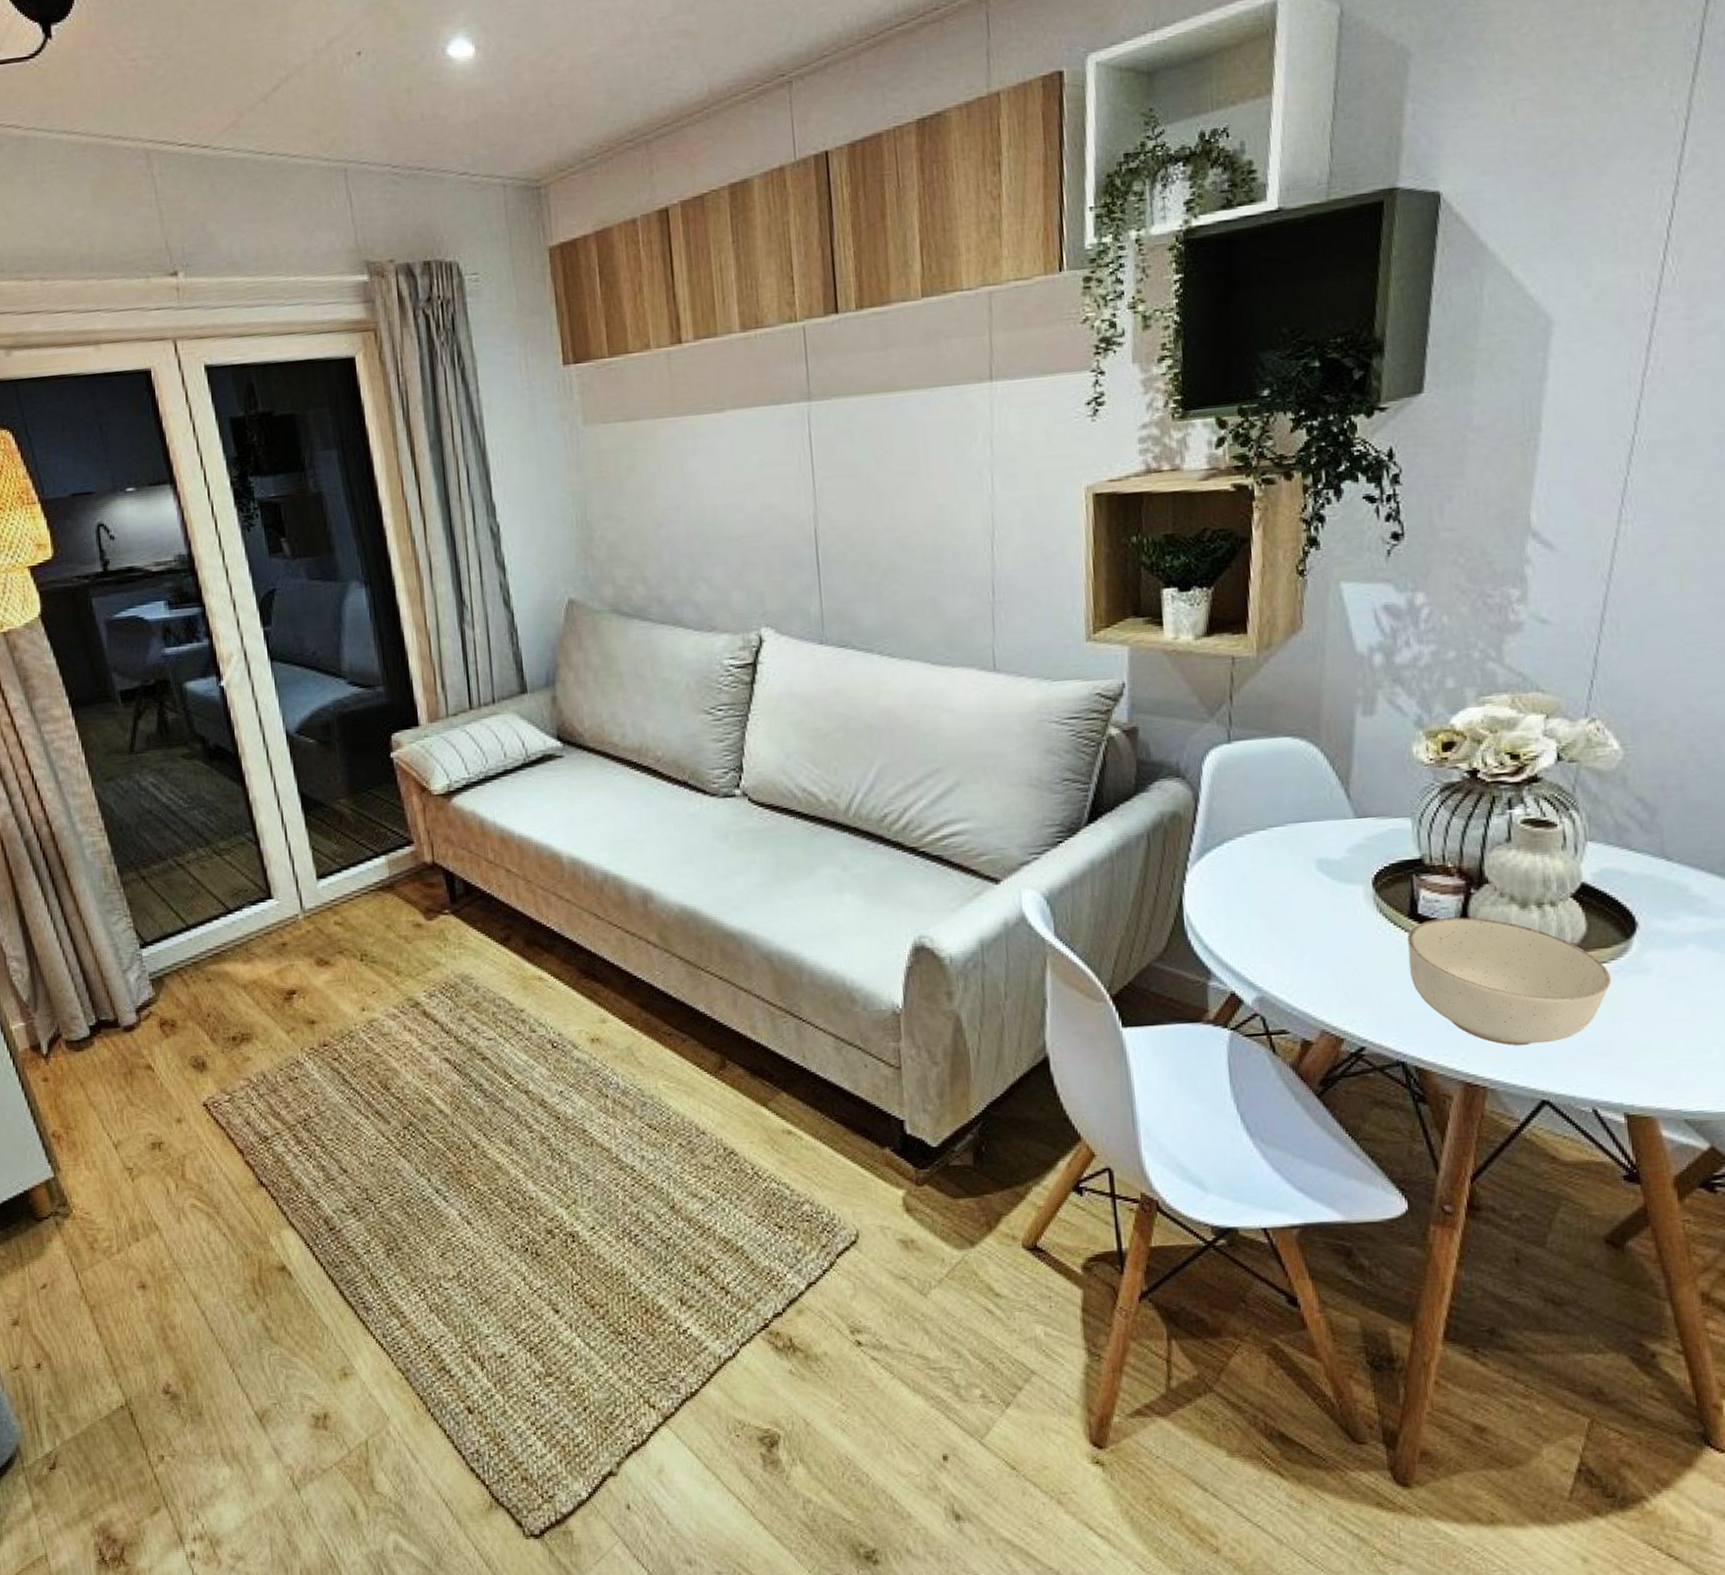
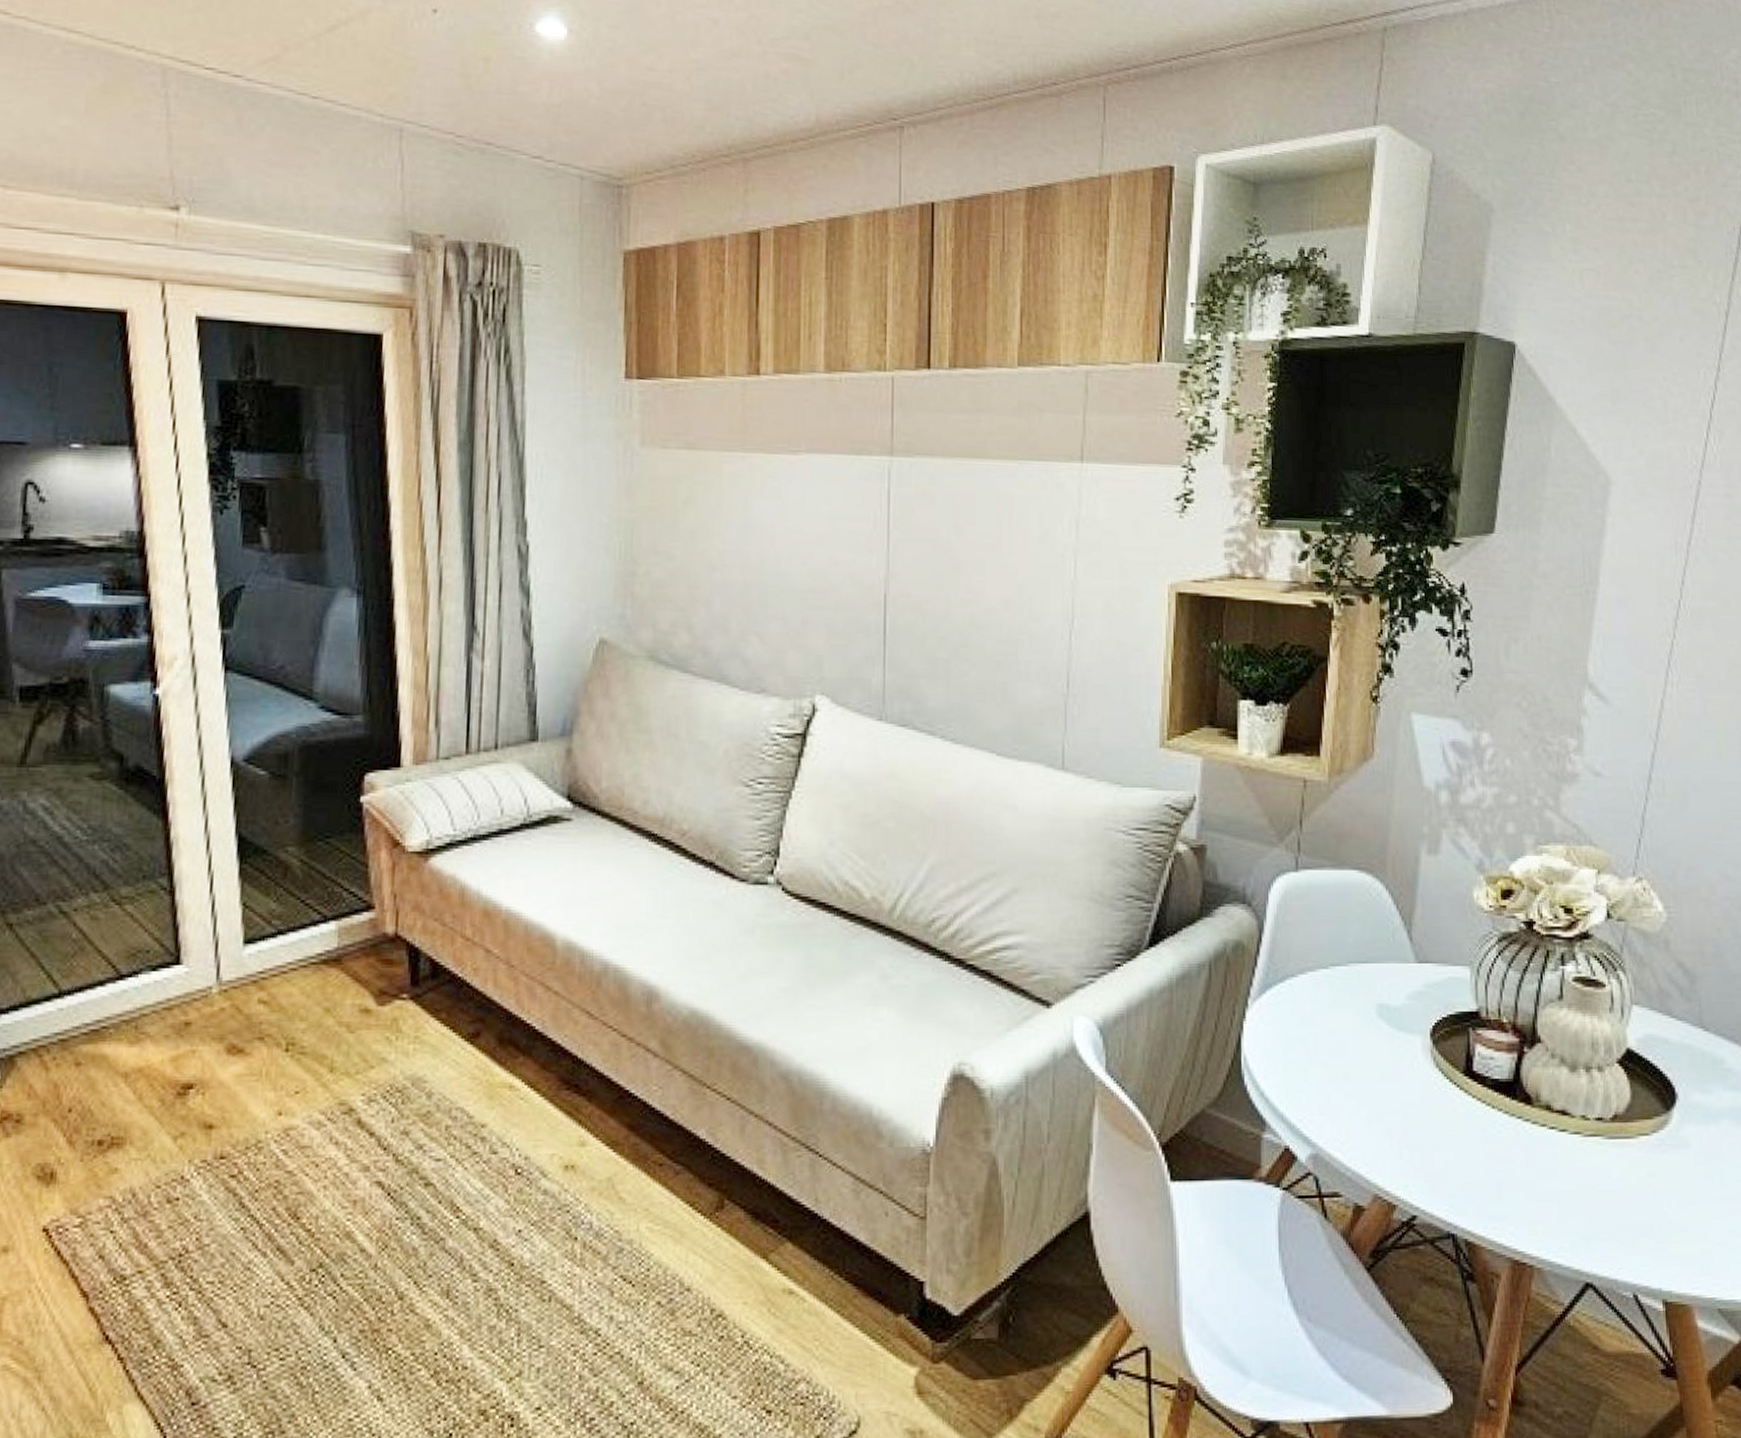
bowl: present [1407,917,1611,1045] -> none [1462,1077,1652,1220]

